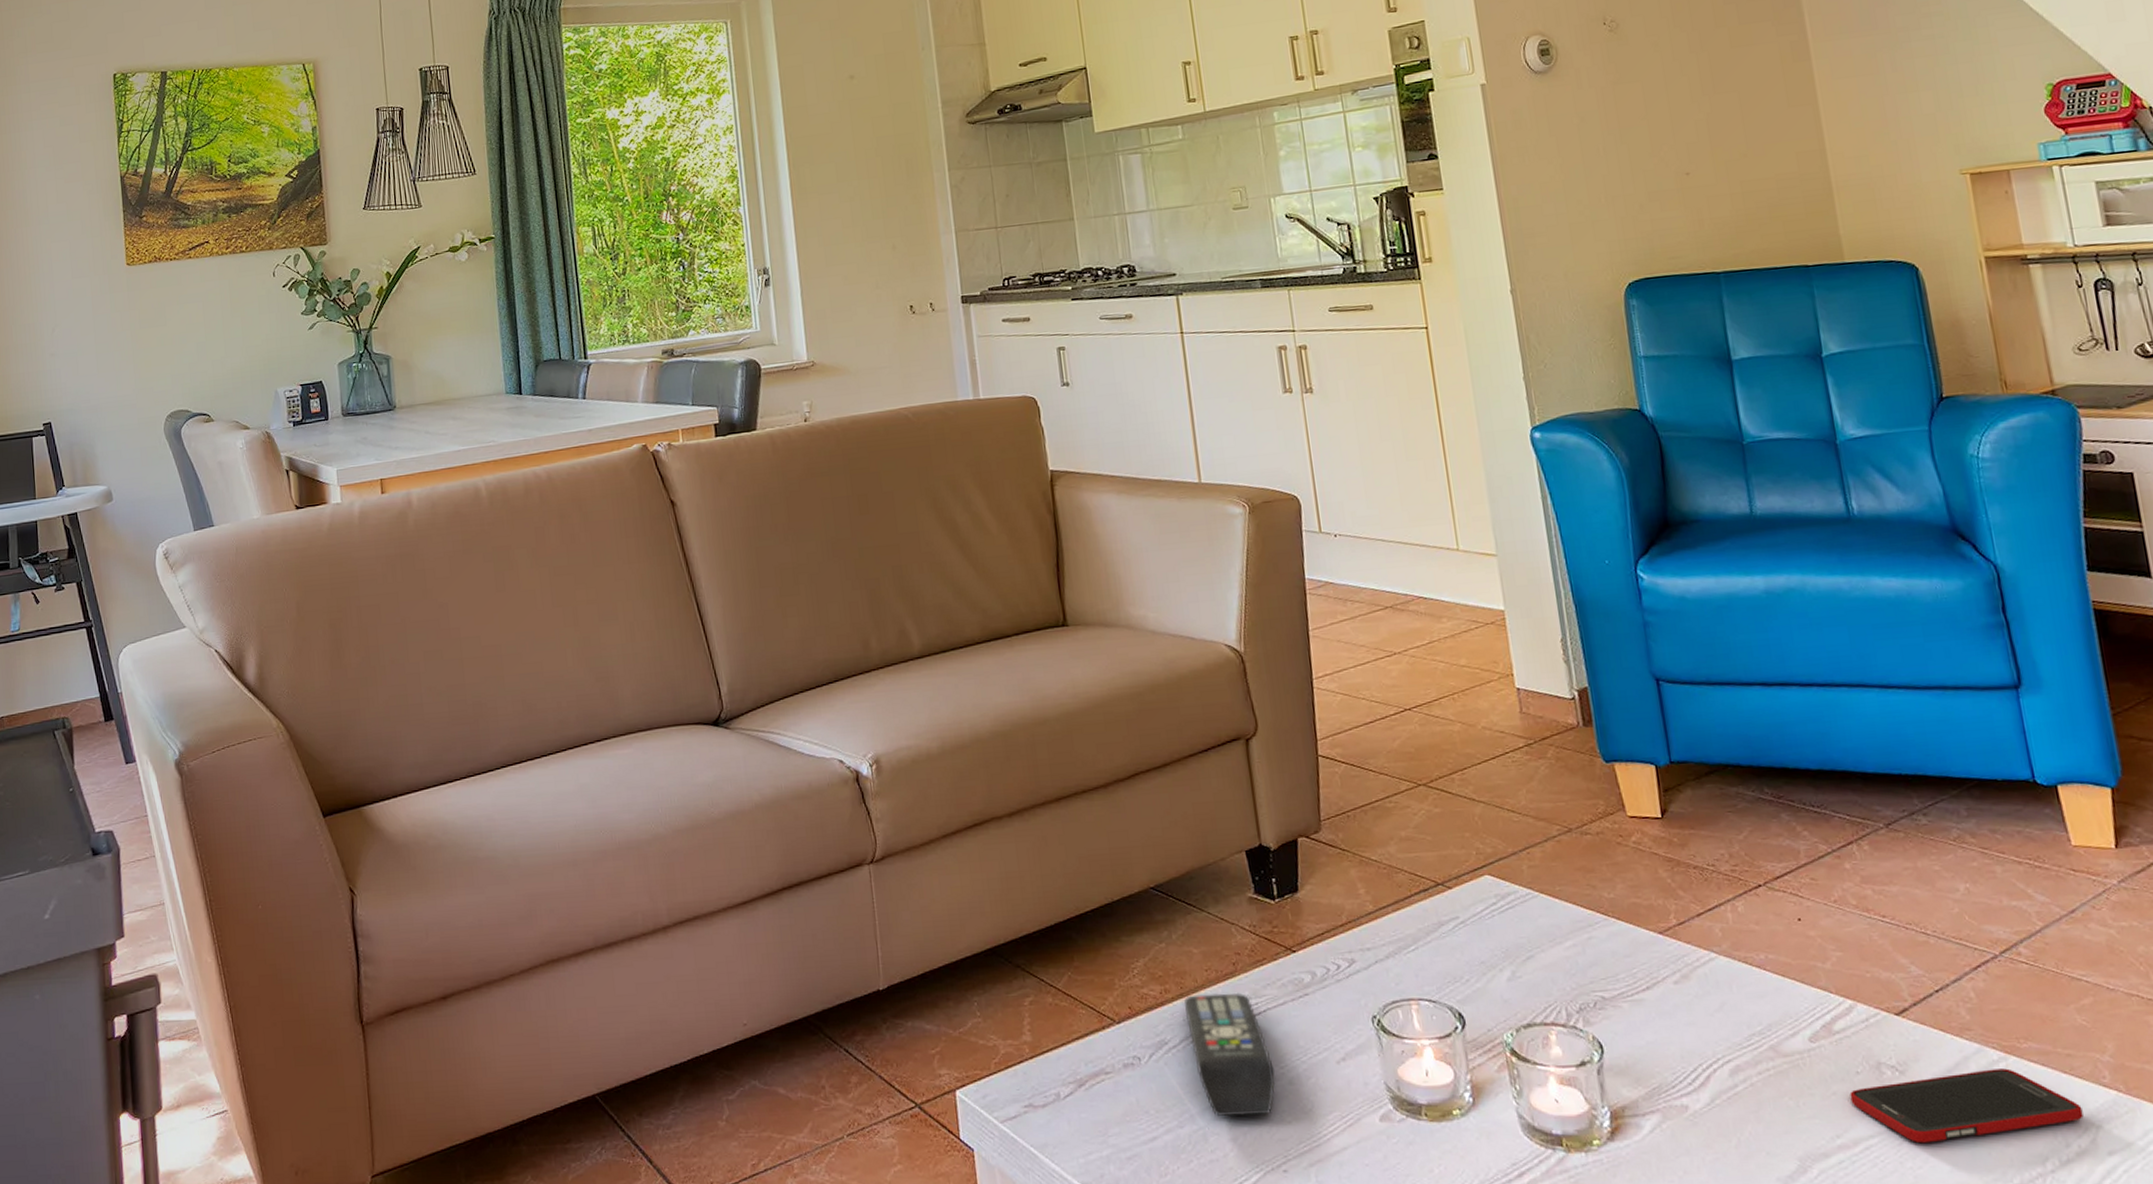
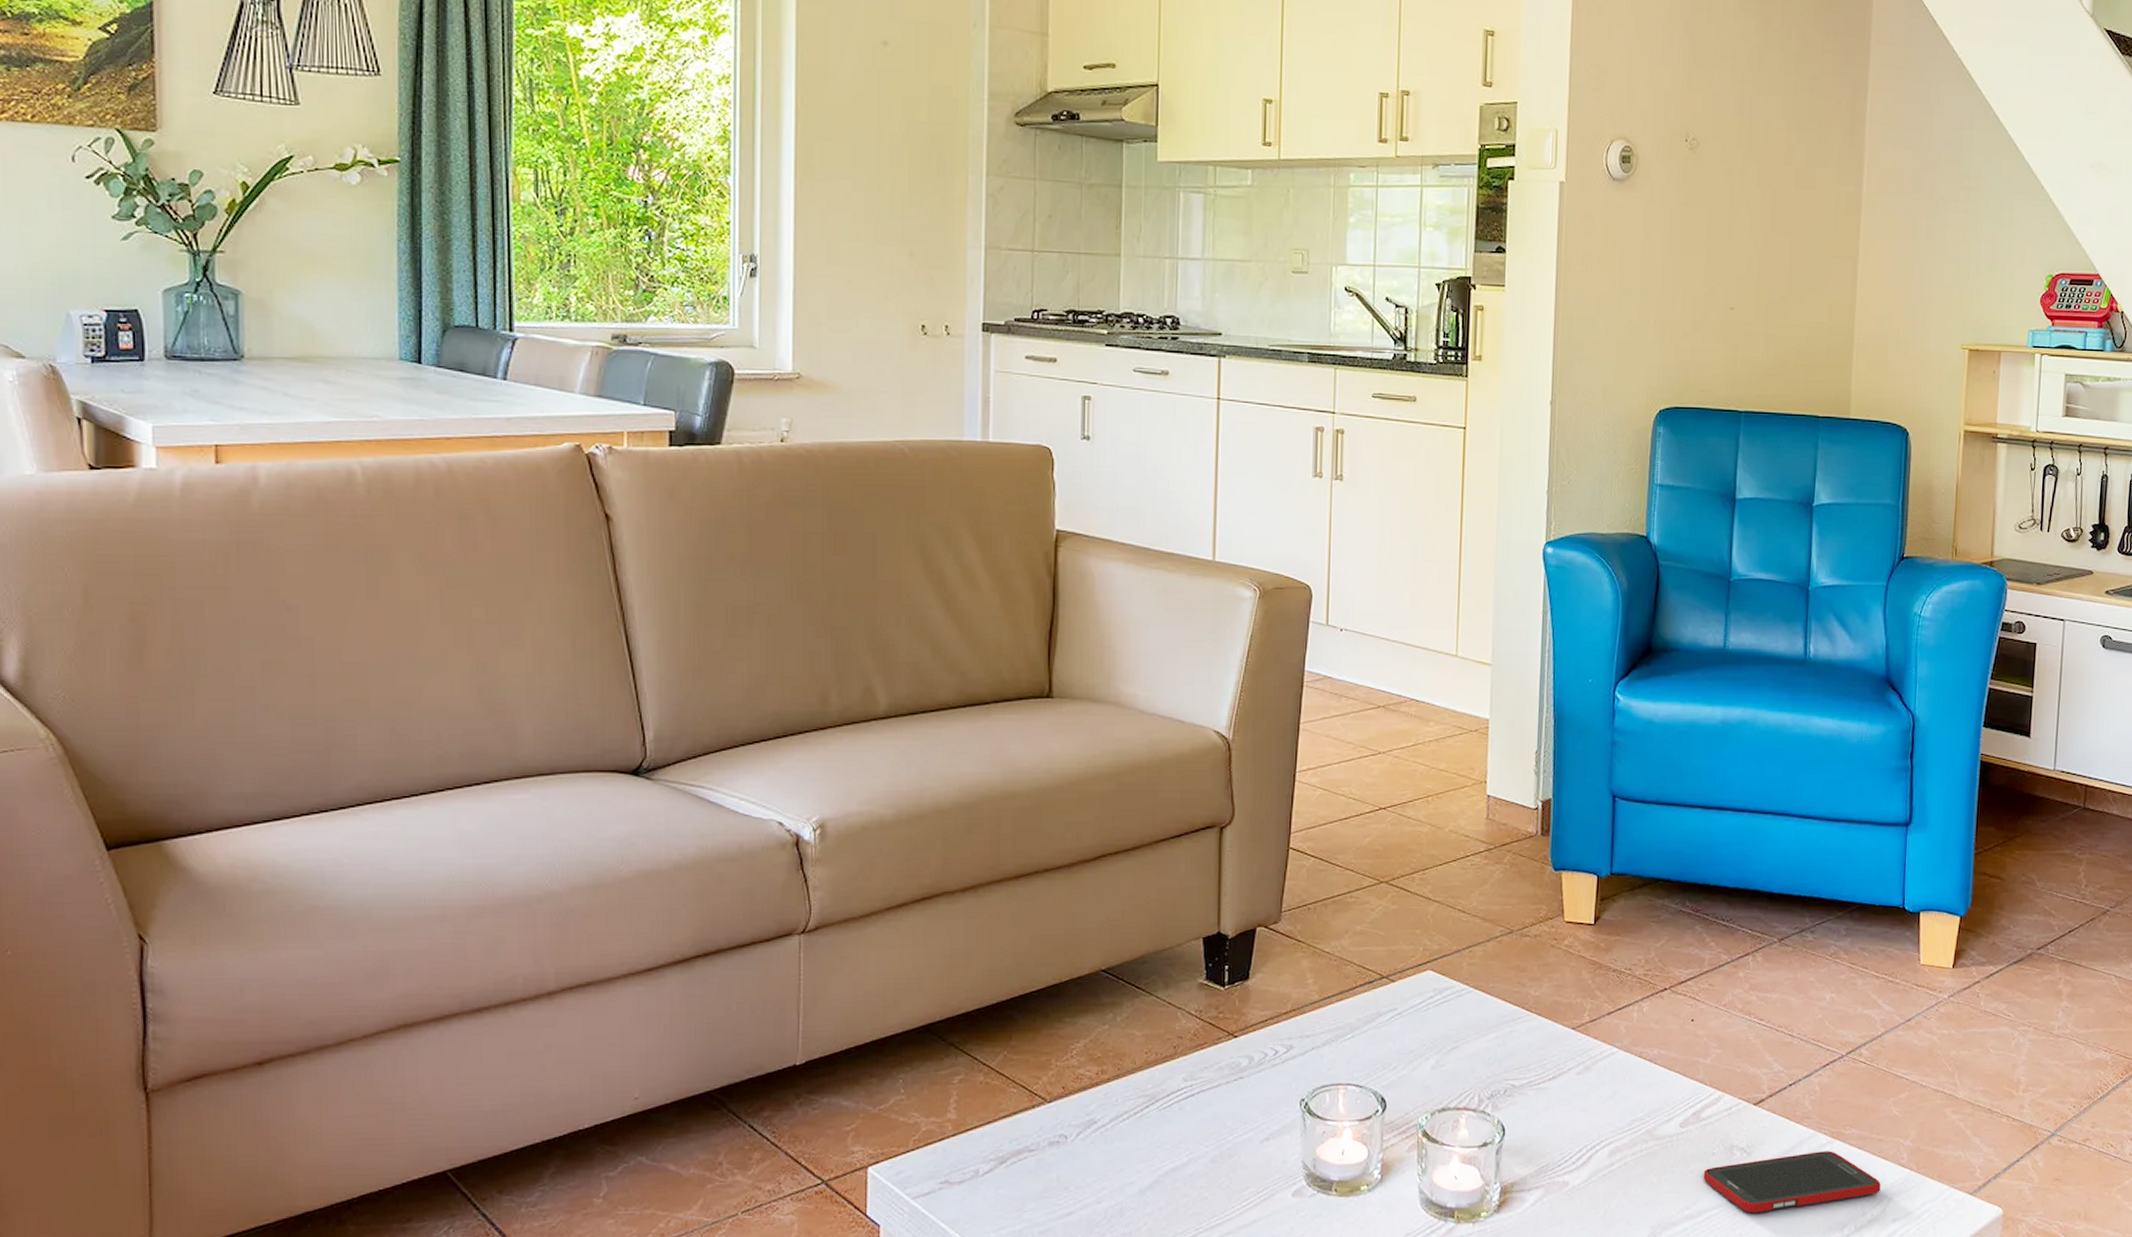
remote control: present [1183,992,1276,1117] -> none [1118,1074,1199,1193]

